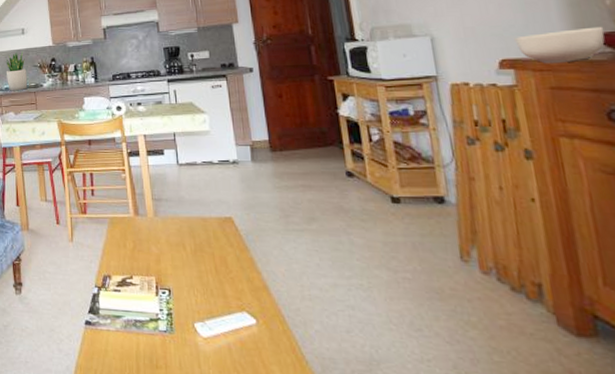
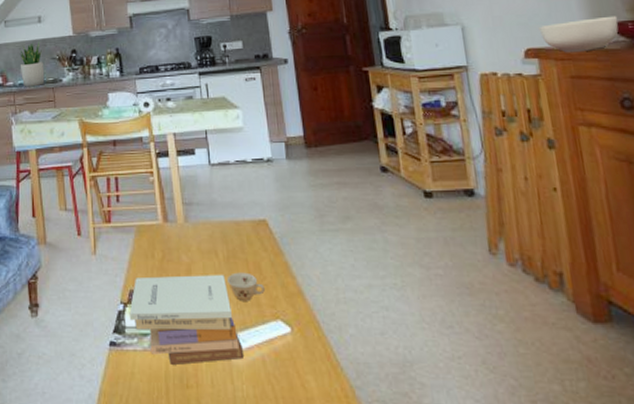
books: none [103,264,210,347] -> present [129,275,243,365]
teacup: none [194,265,231,292] -> present [226,272,265,301]

